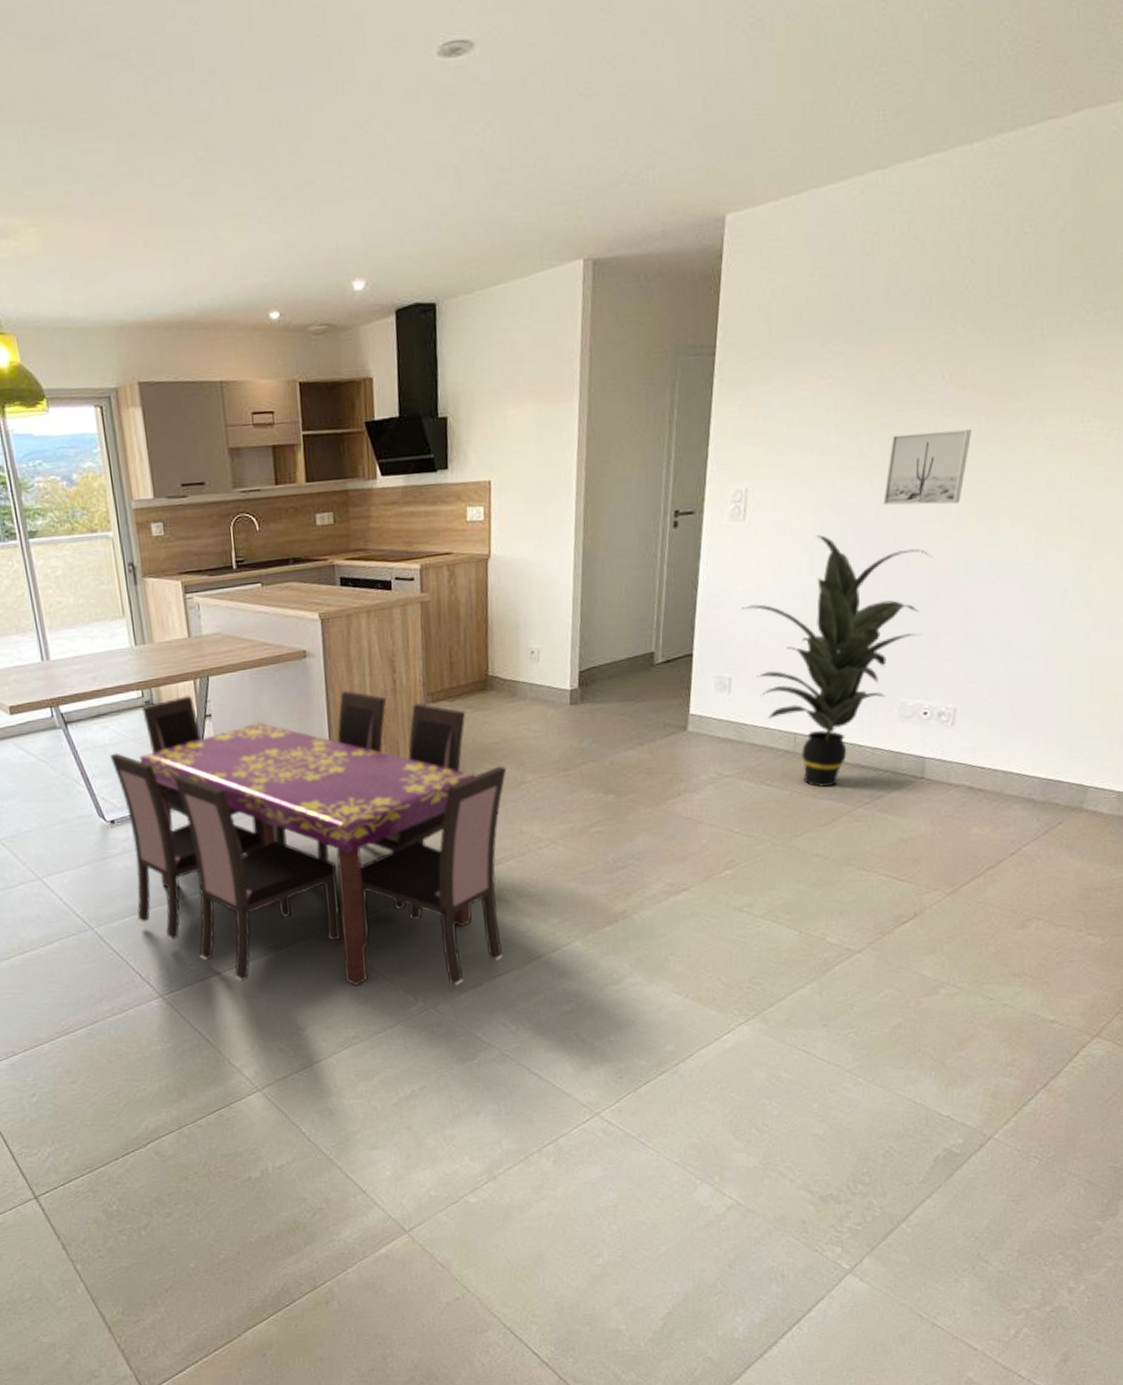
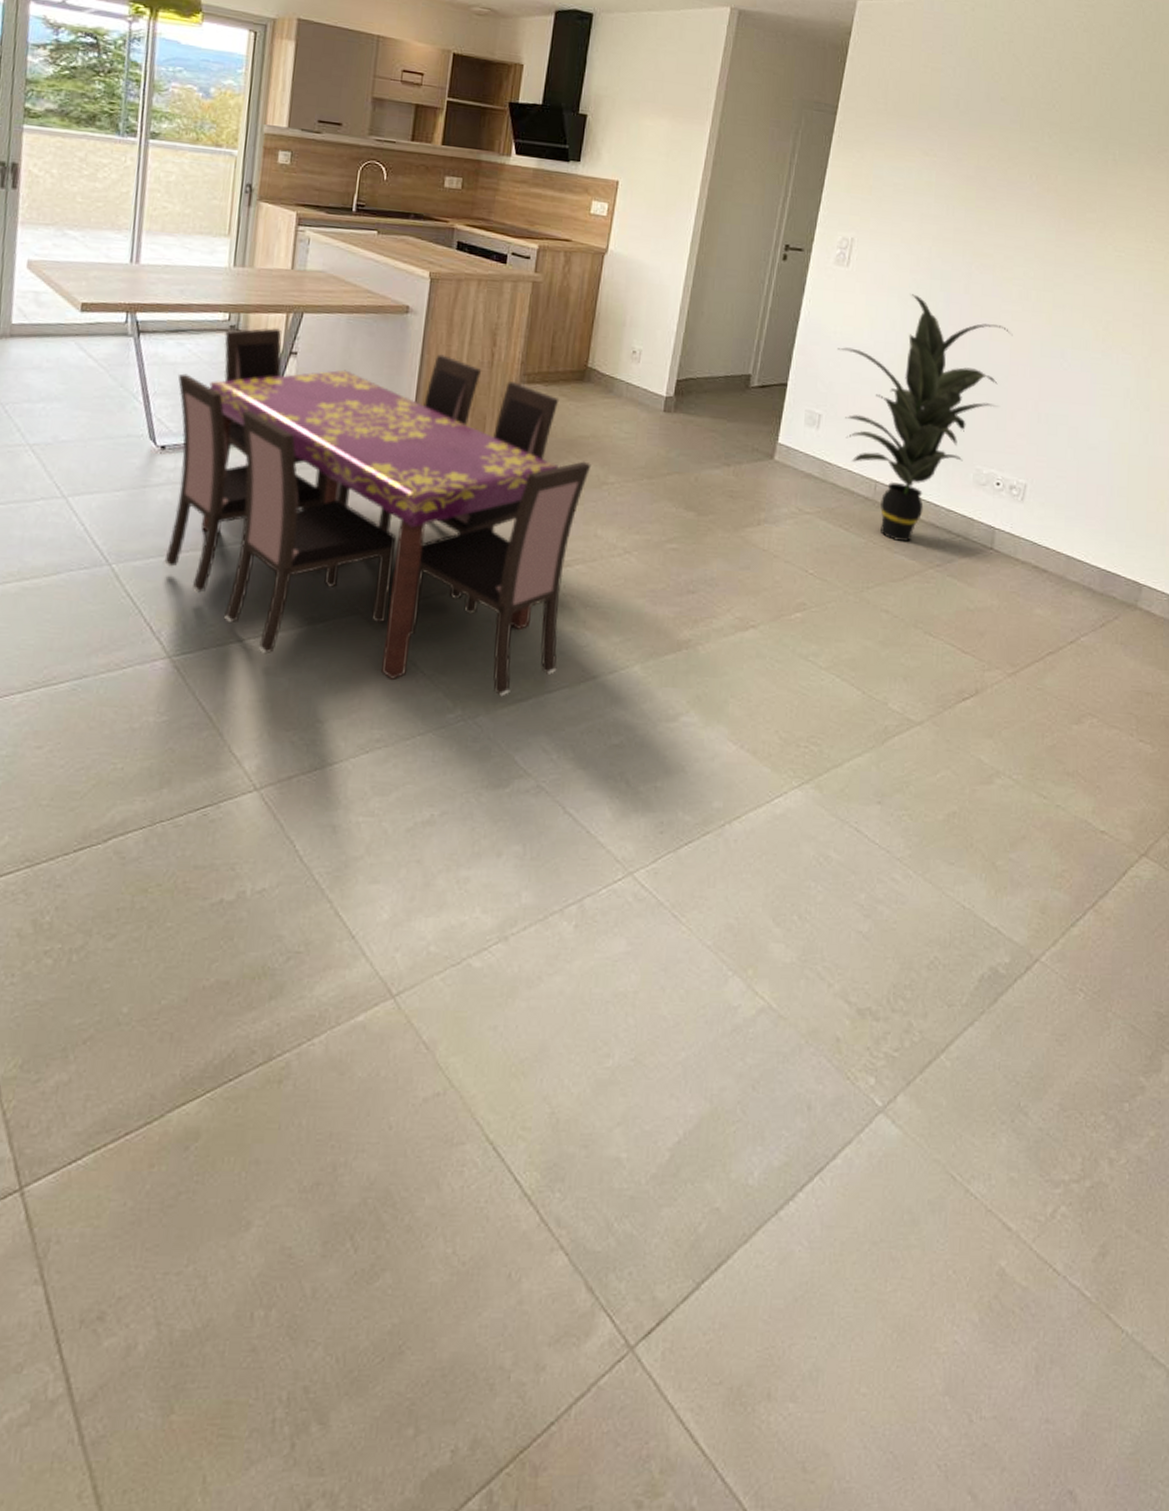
wall art: present [882,429,972,506] -> none [972,219,1053,291]

